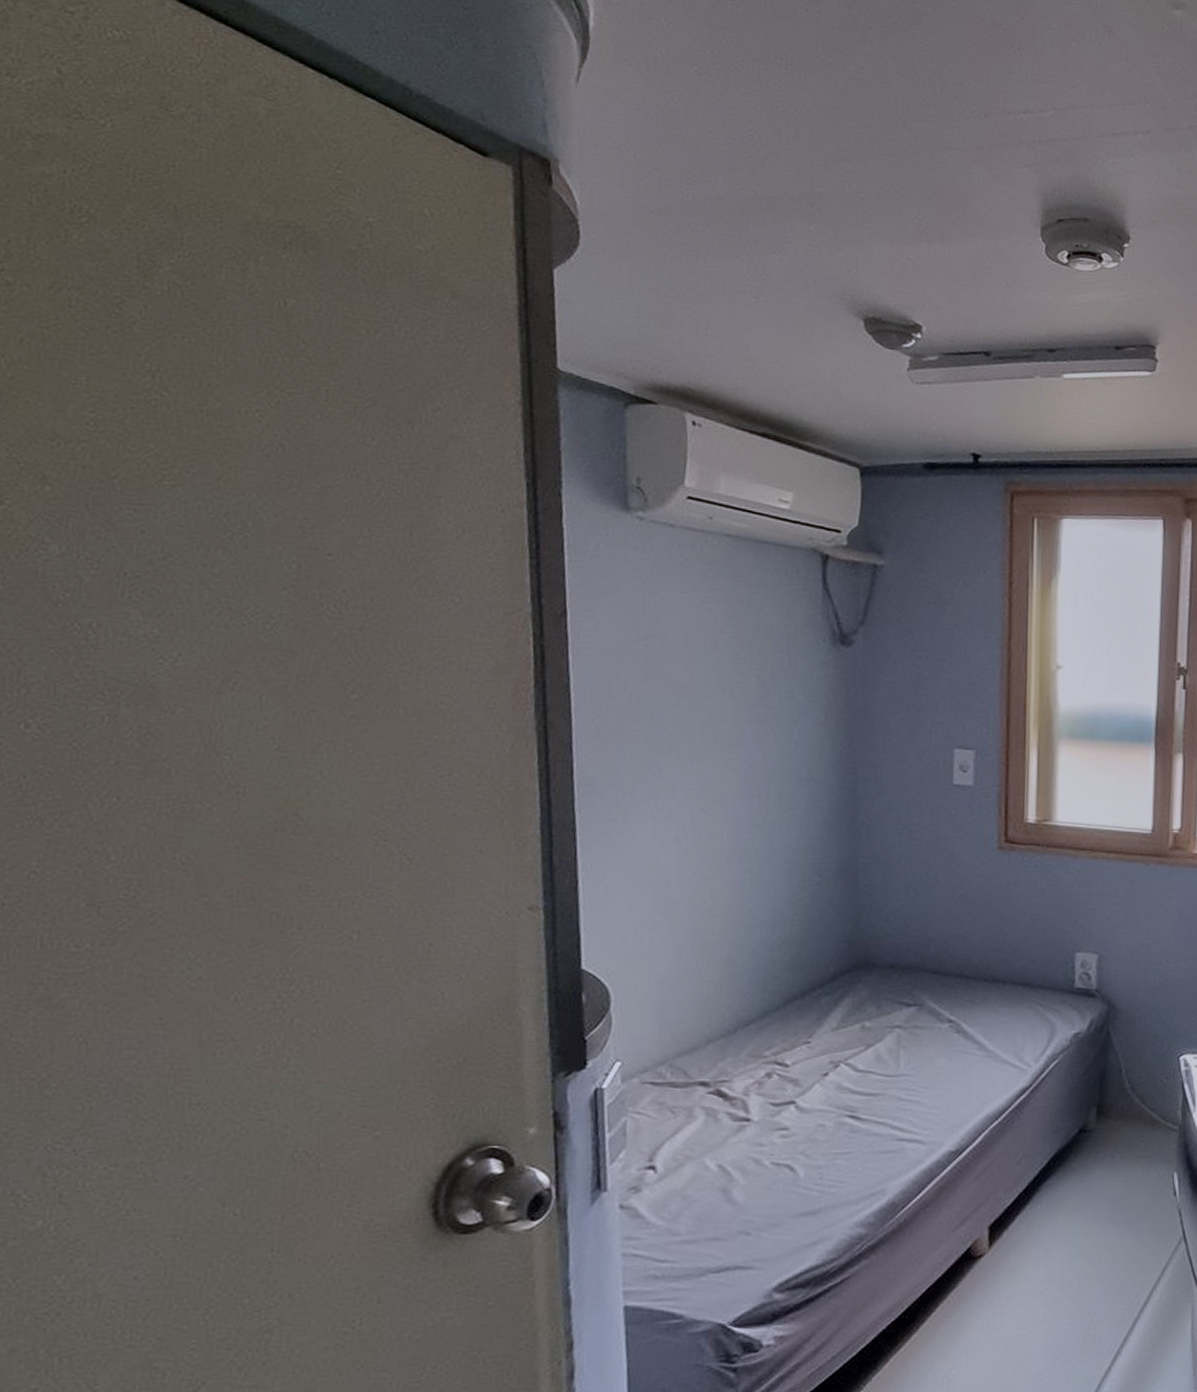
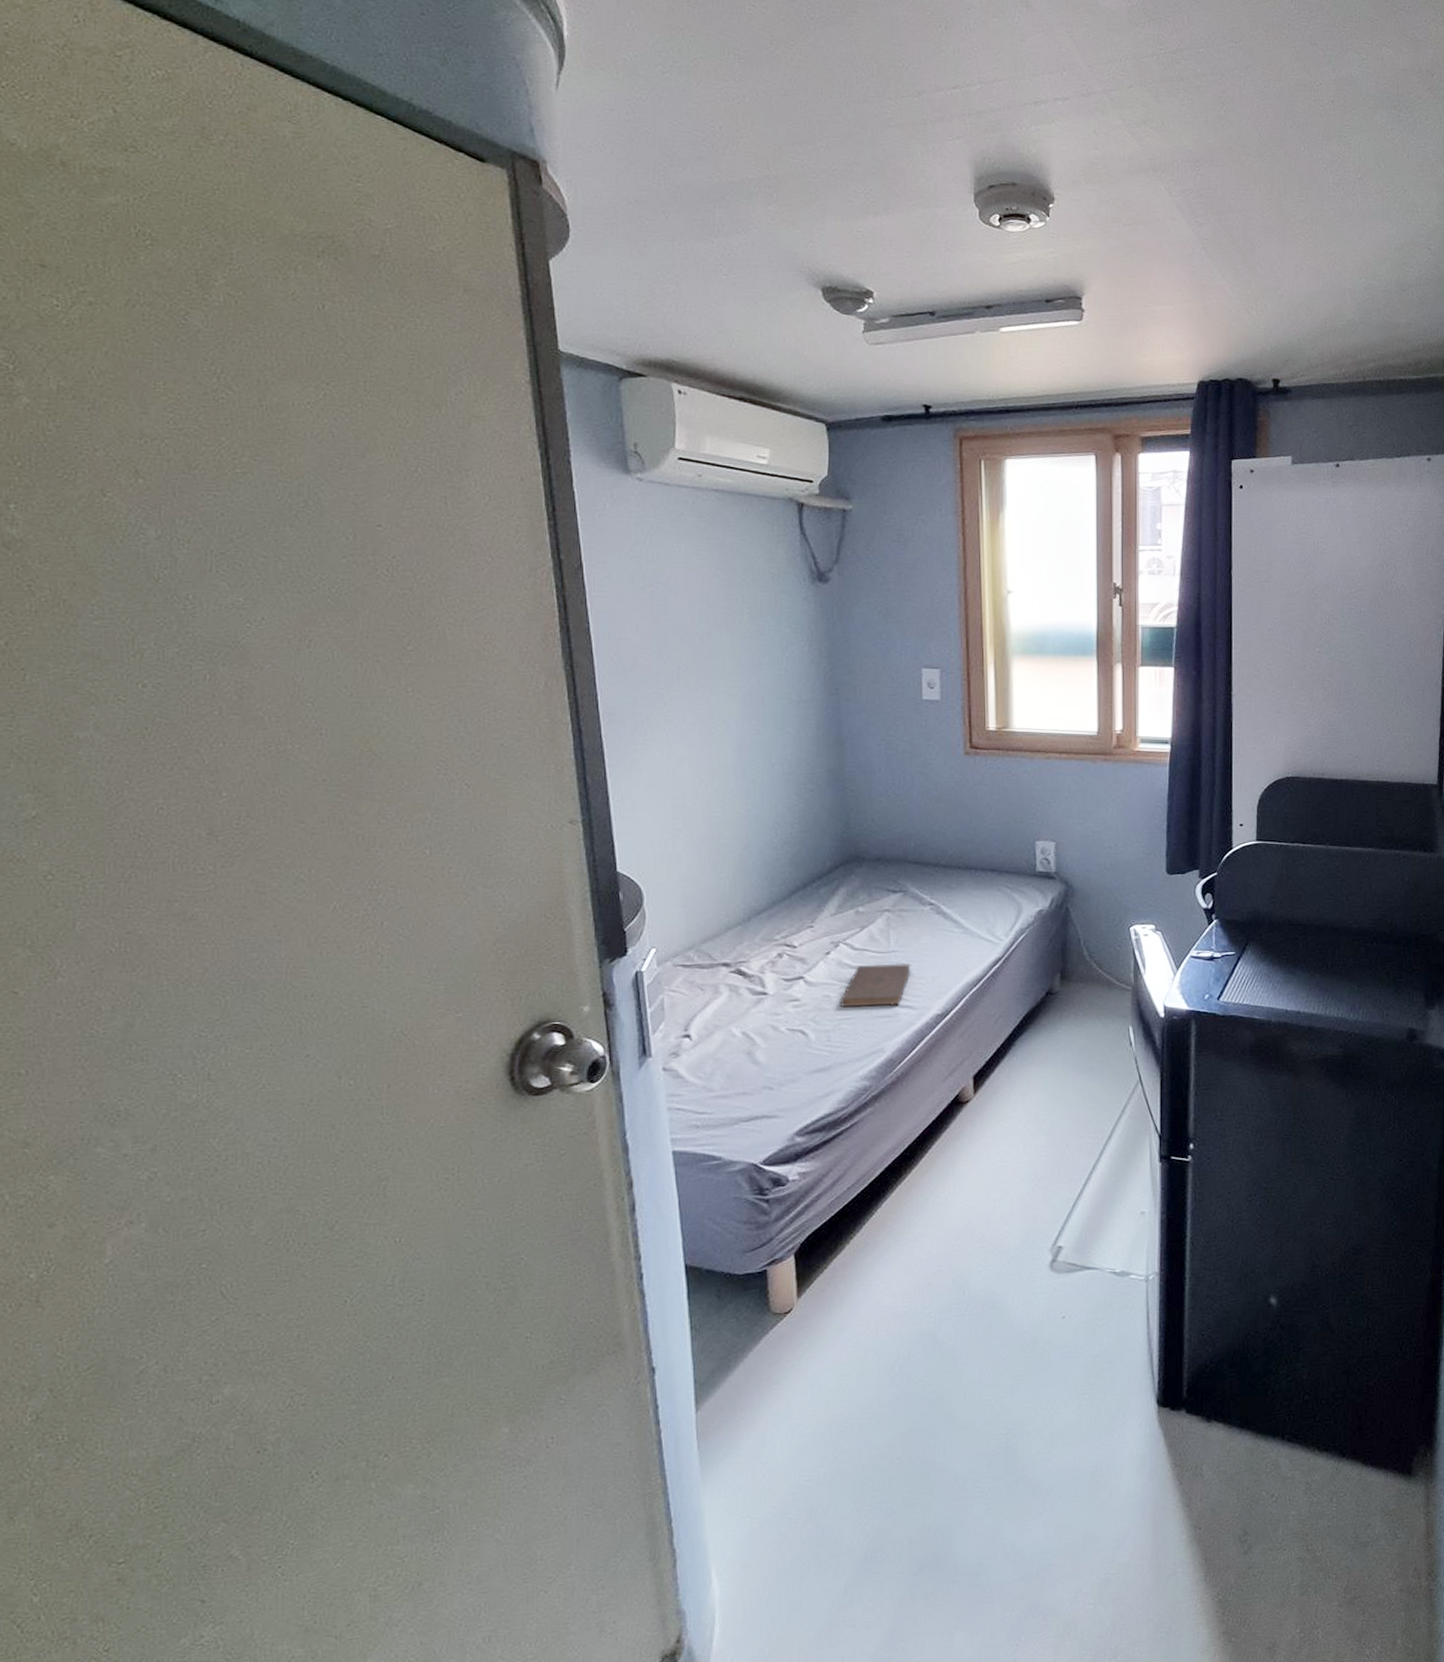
book: none [837,1089,923,1140] -> present [841,962,911,1008]

